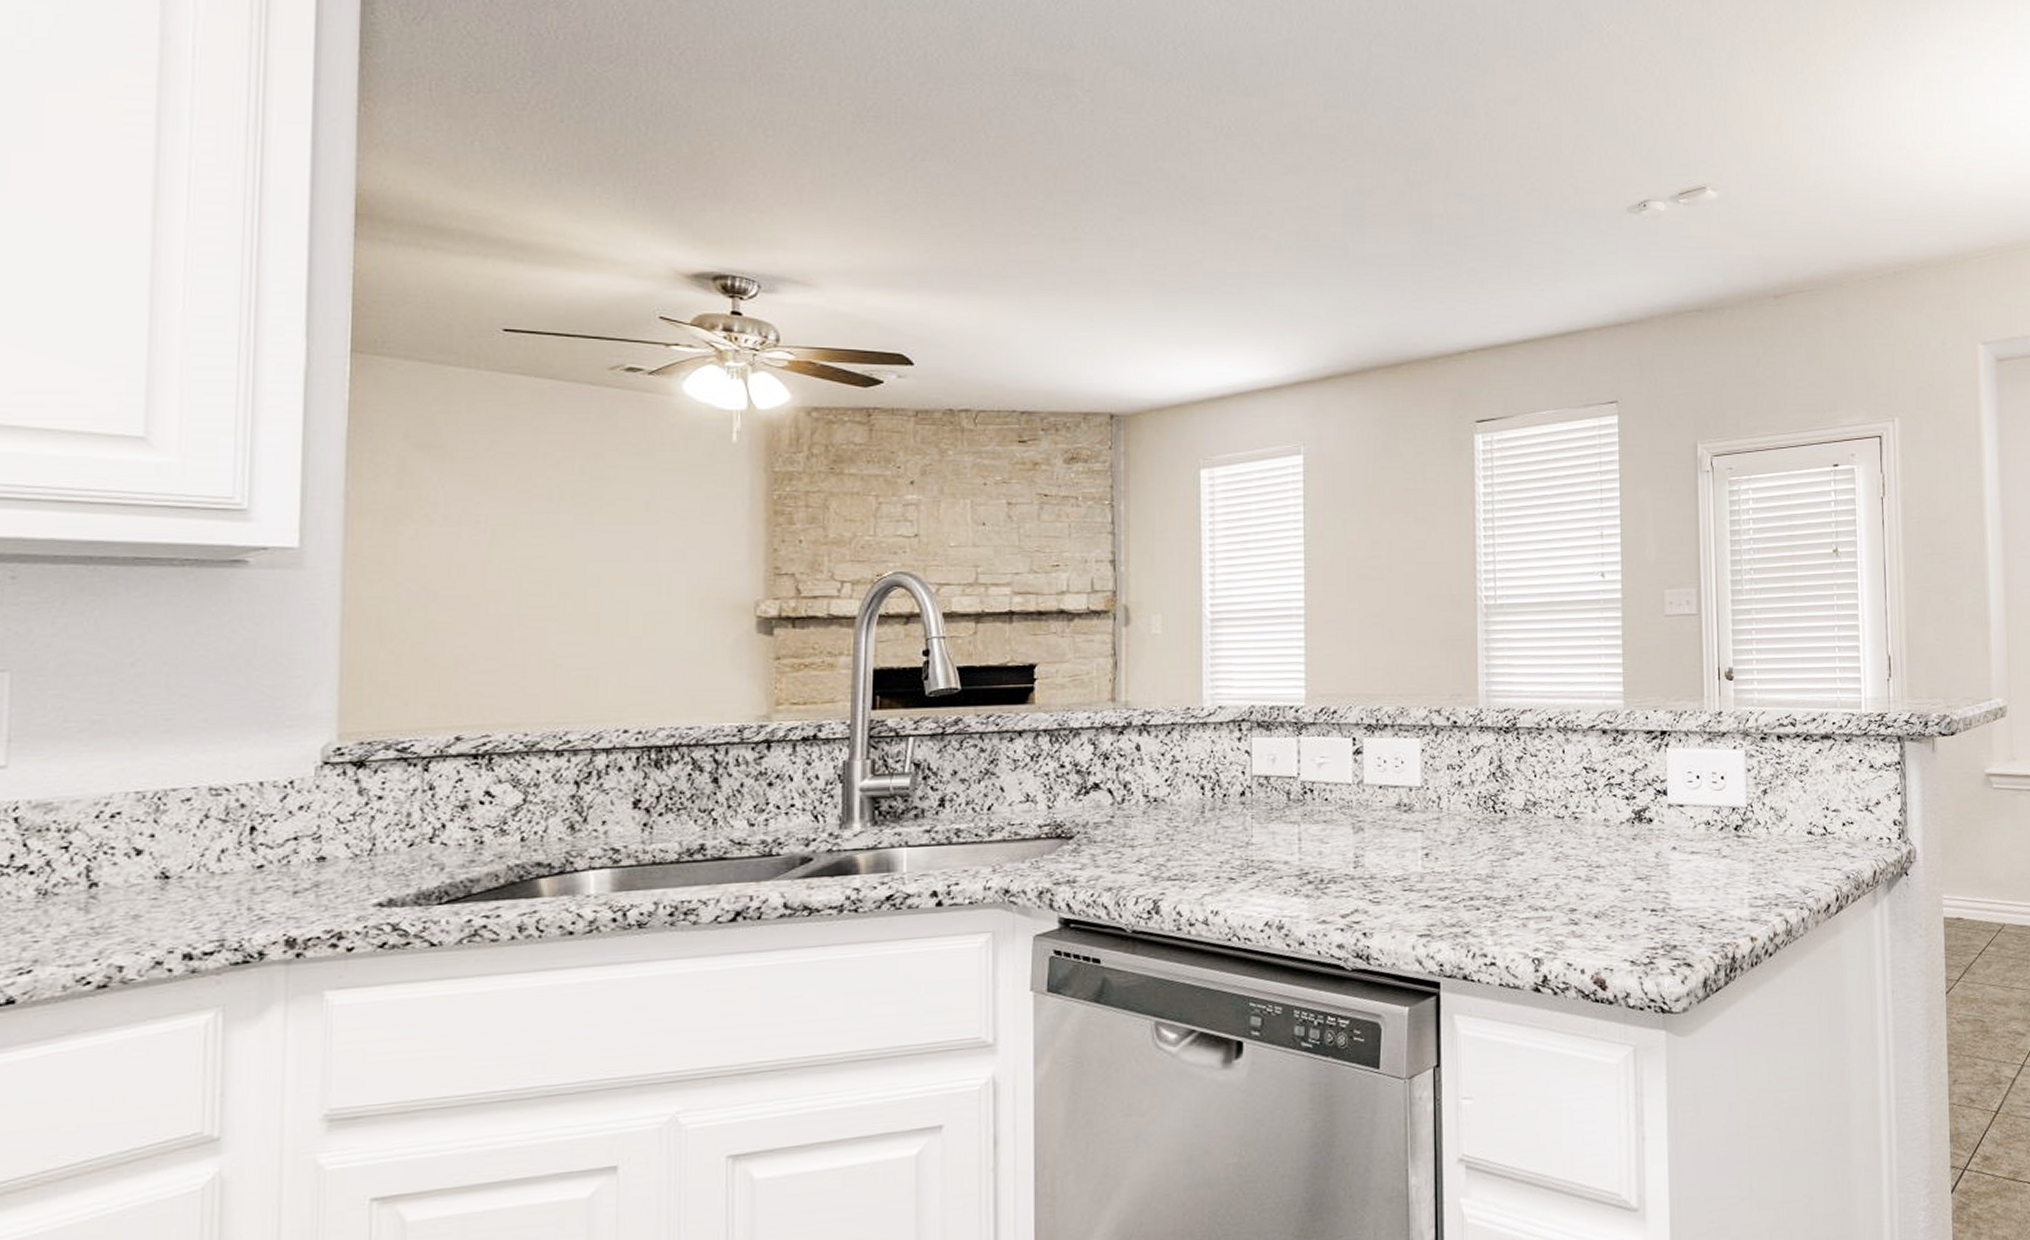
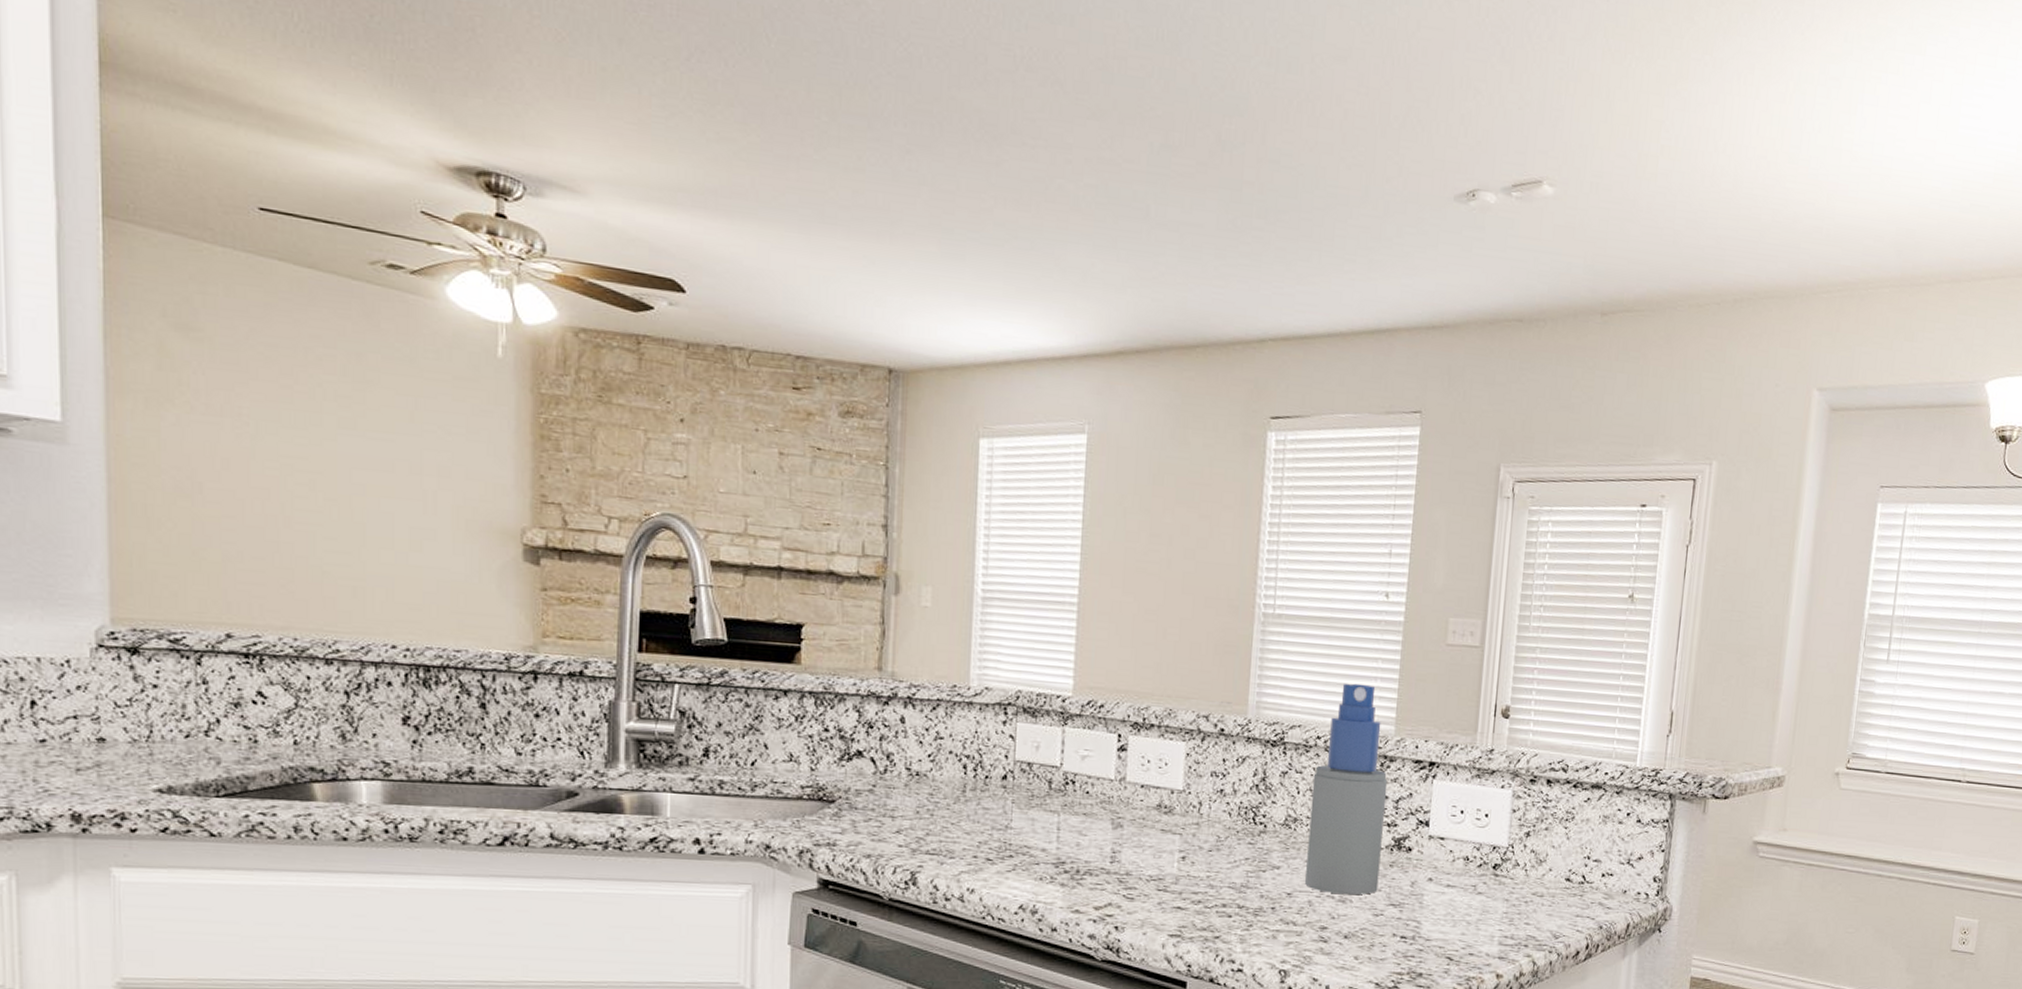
spray bottle: none [1548,662,1623,874] -> present [1304,683,1388,895]

